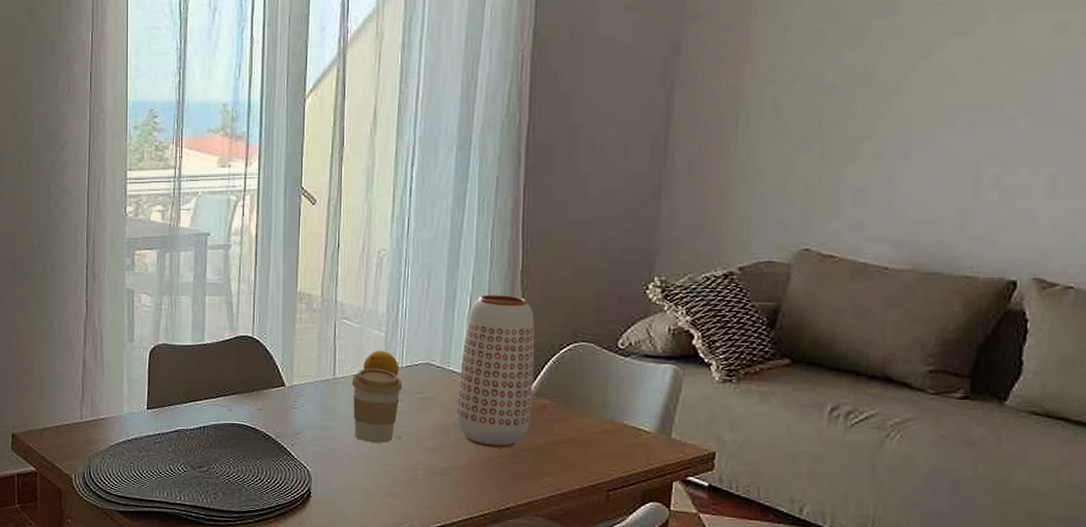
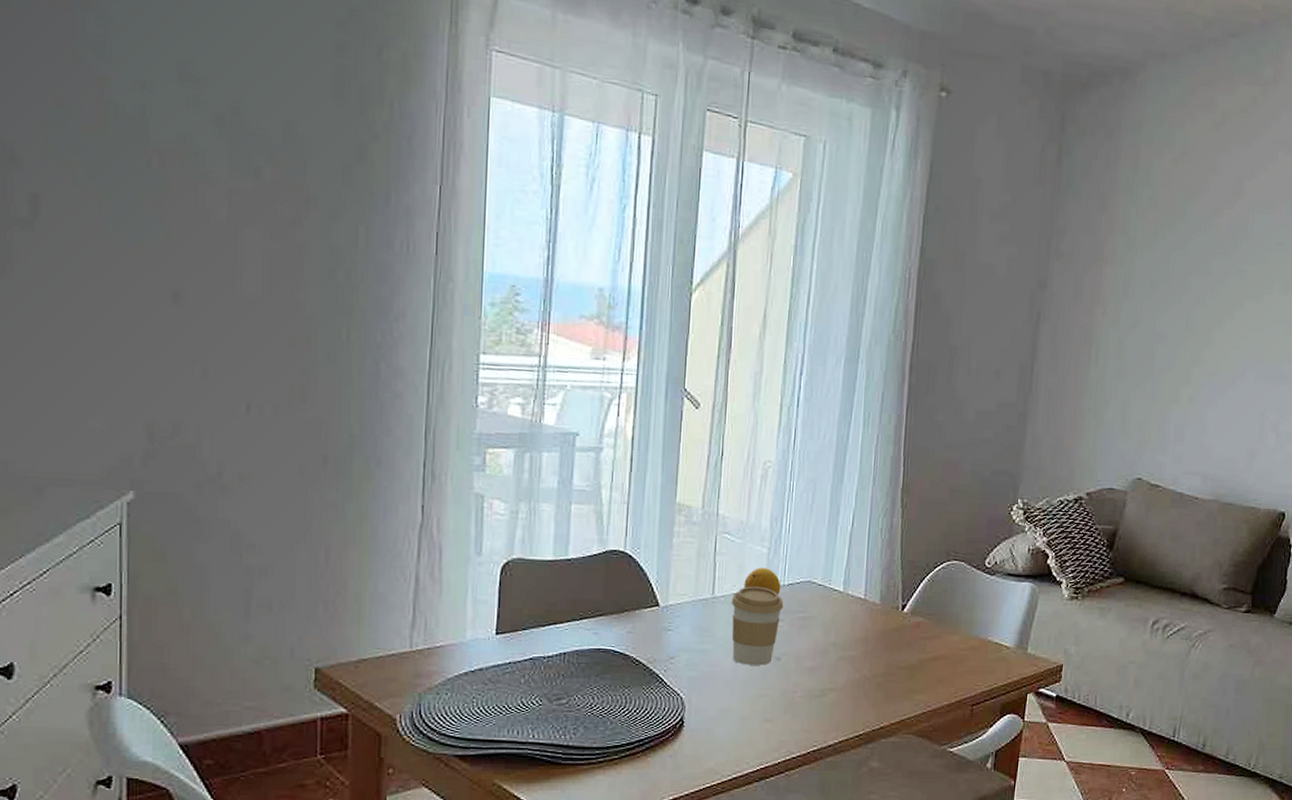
vase: present [456,295,535,448] -> none [835,512,913,667]

